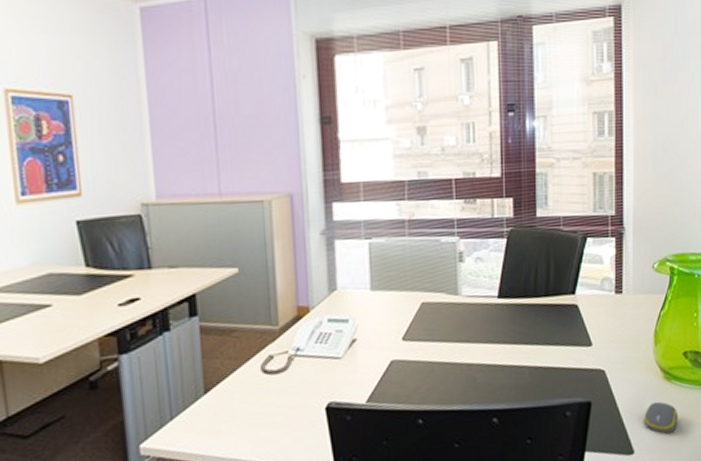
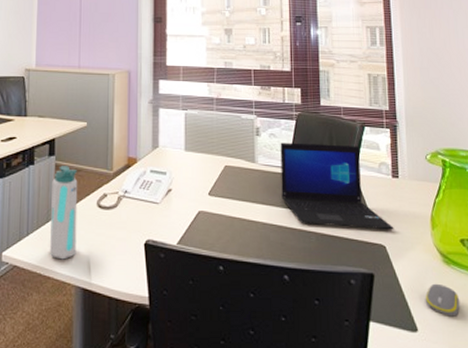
water bottle: none [198,327,240,442] -> present [50,166,78,260]
laptop: none [488,261,615,360] -> present [280,142,394,230]

